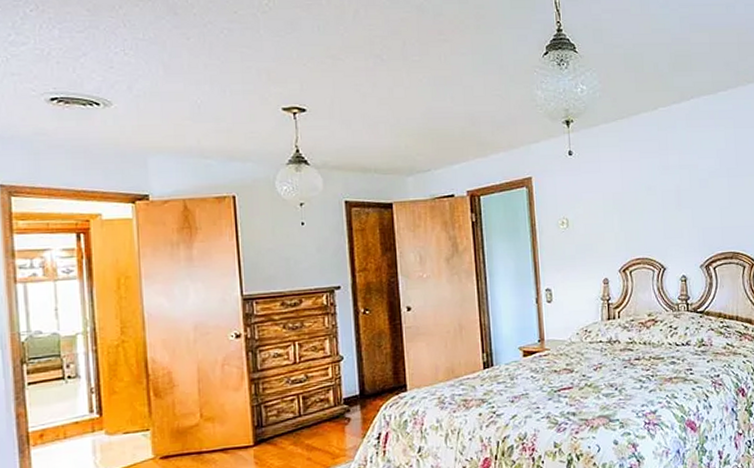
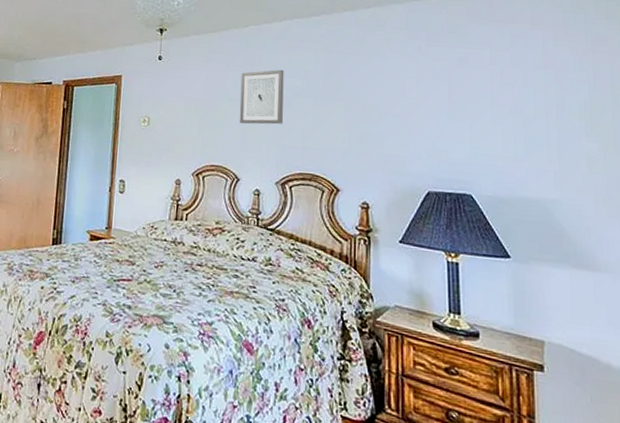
wall art: none [656,151,702,212] -> present [239,69,284,125]

